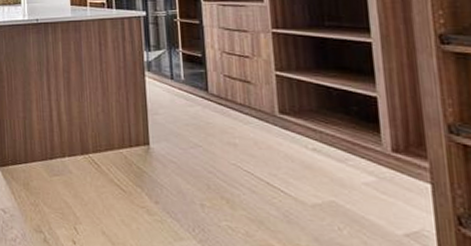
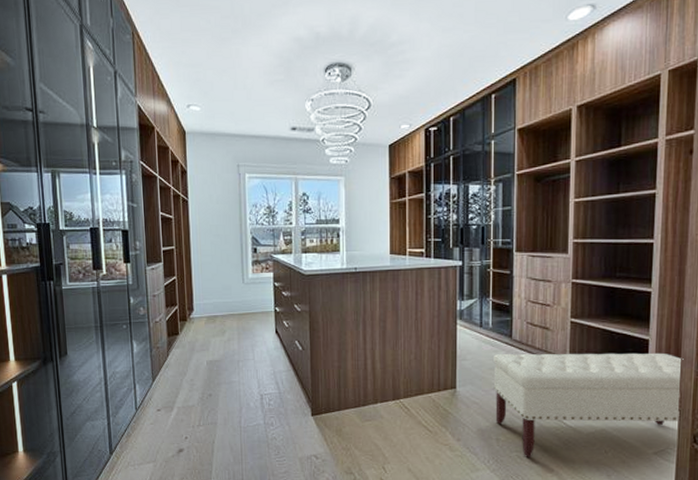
bench: none [189,109,432,229] -> present [493,352,684,457]

